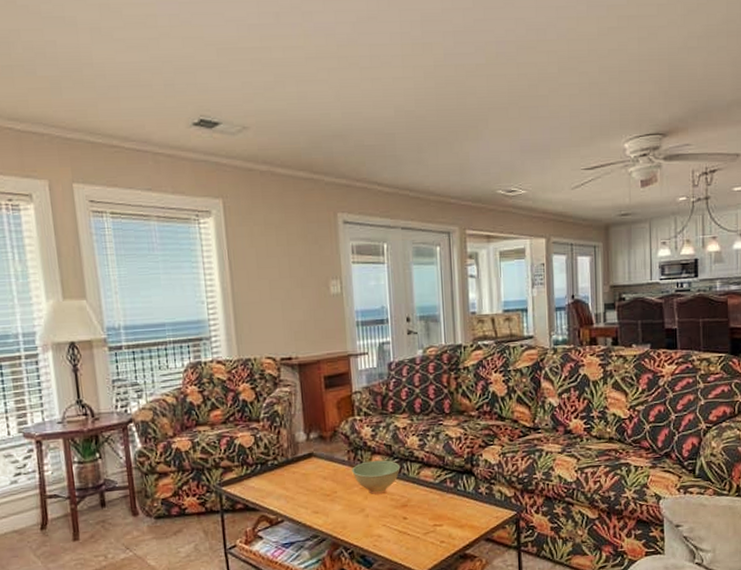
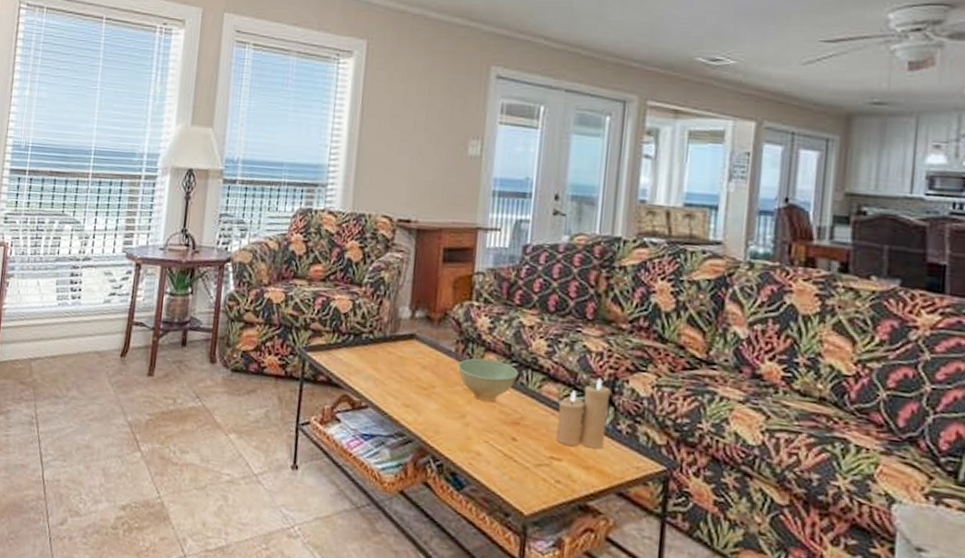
candle: none [434,456,471,514] -> present [555,377,611,450]

